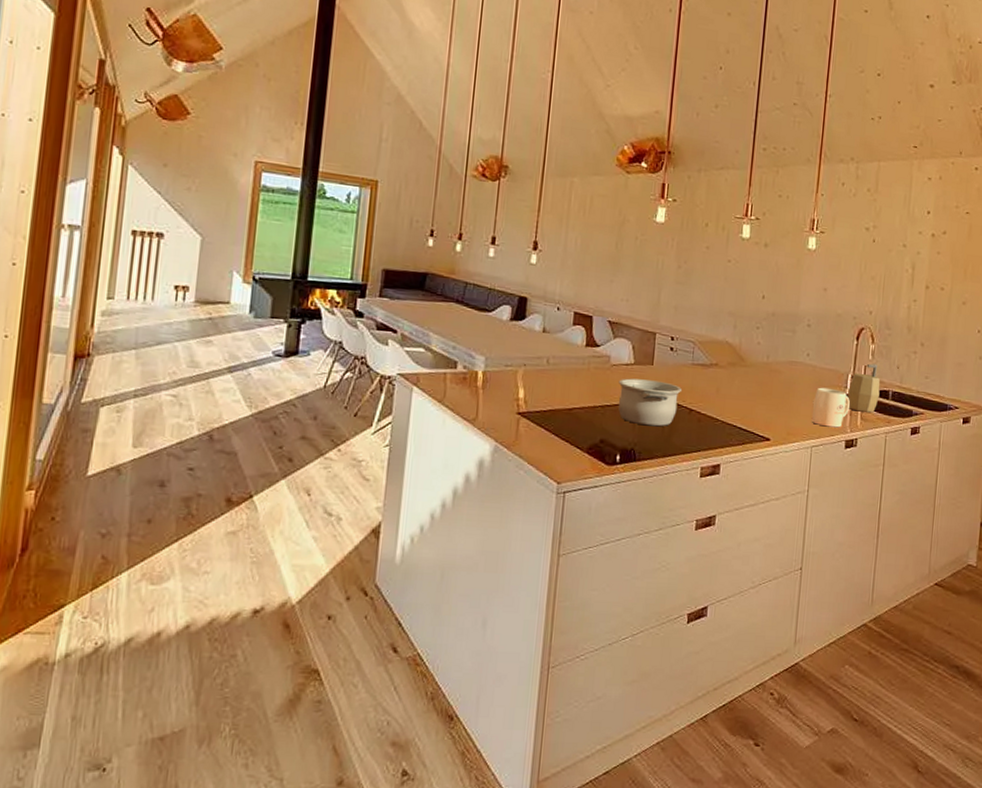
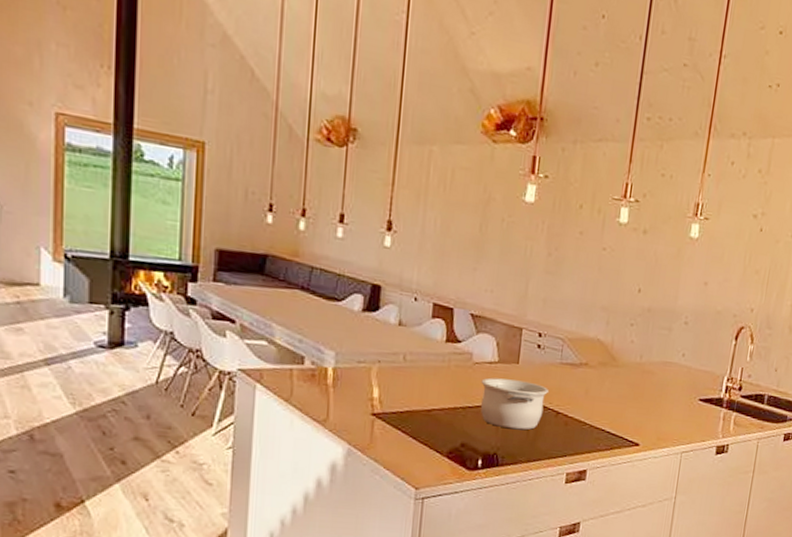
mug: present [811,387,850,428] -> none [682,390,724,433]
soap dispenser: present [848,363,881,413] -> none [721,365,757,418]

